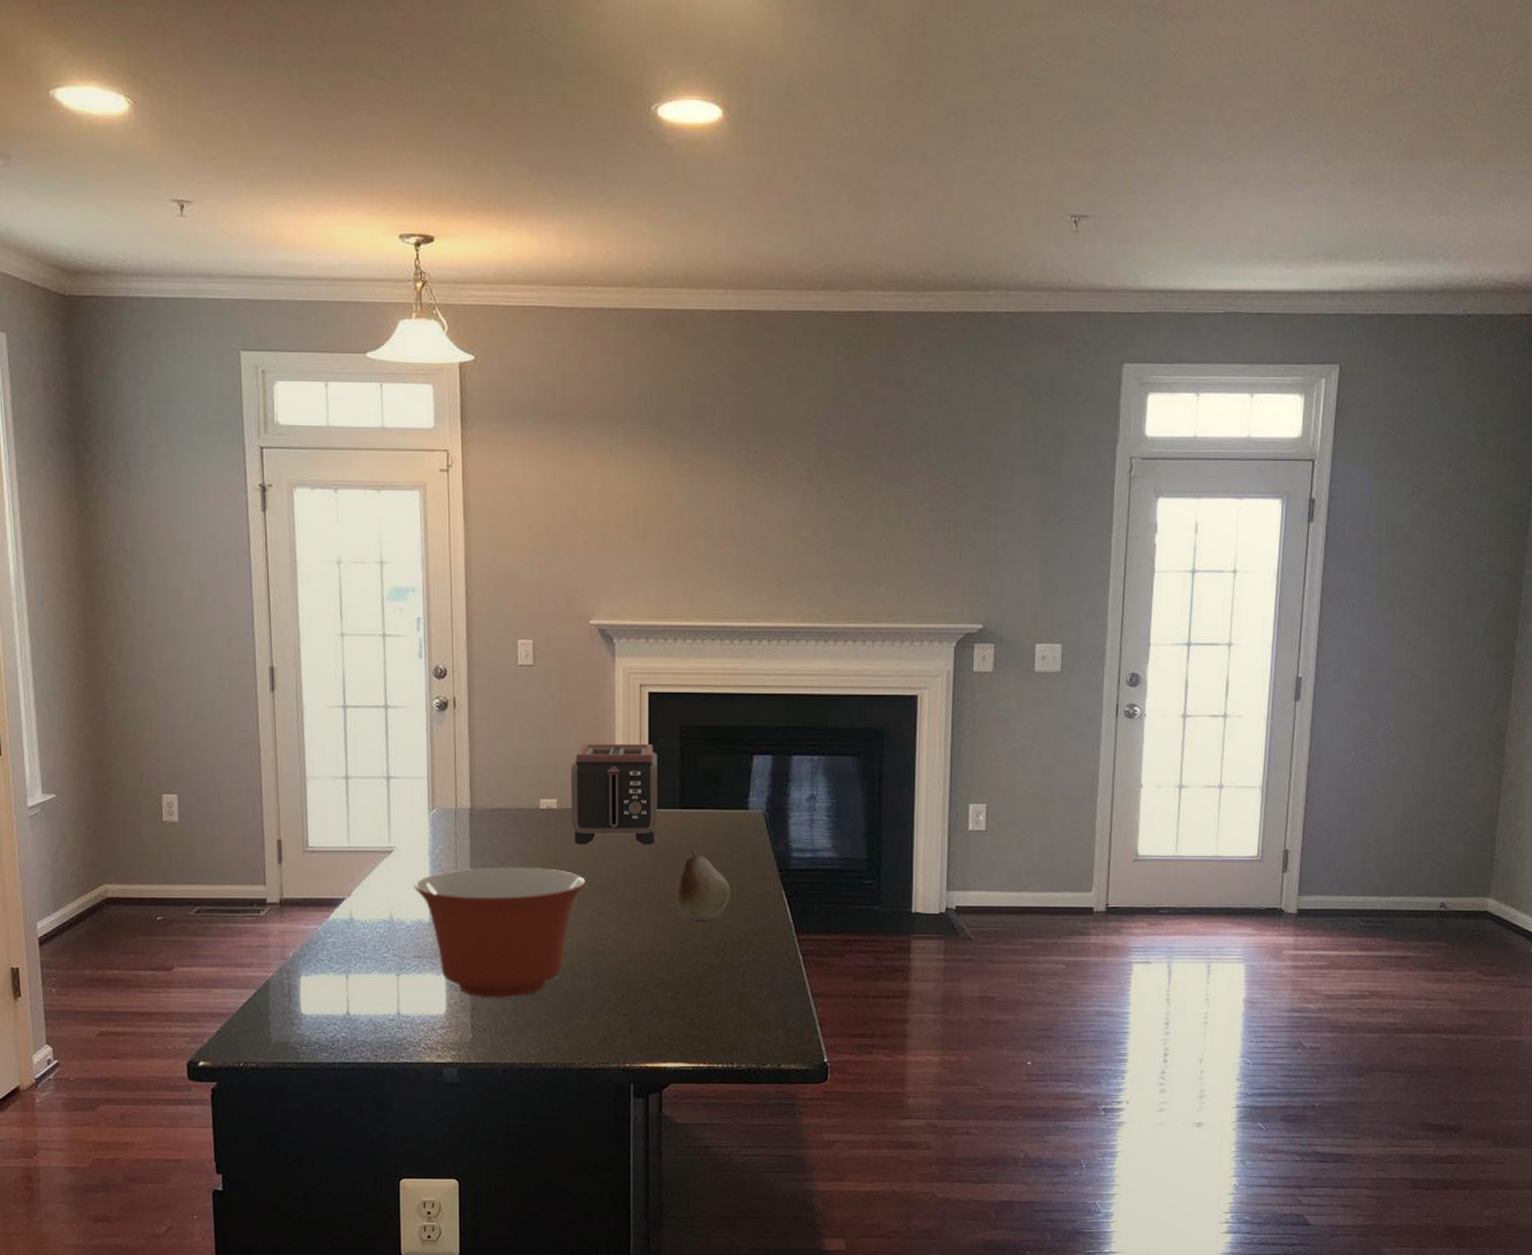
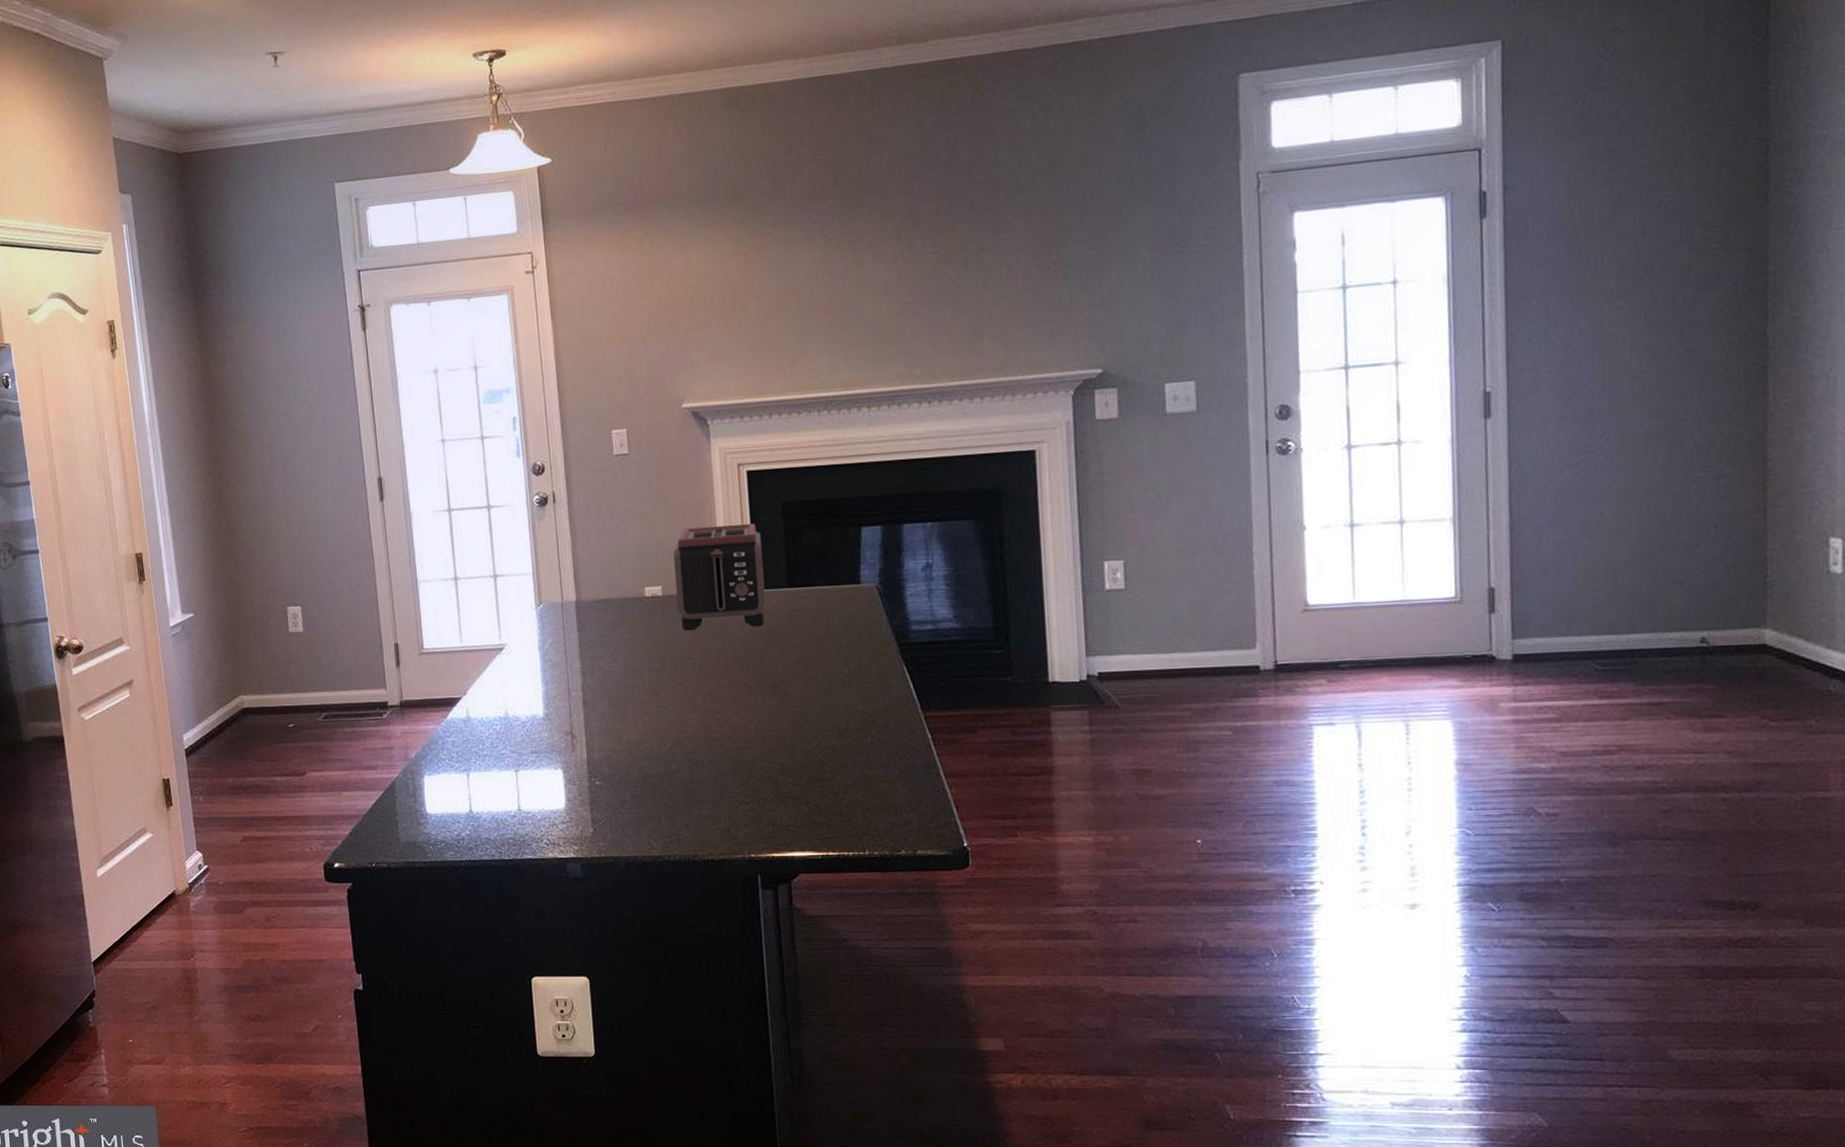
mixing bowl: present [414,867,586,998] -> none [526,656,697,791]
fruit: present [676,850,730,920] -> none [790,629,848,702]

